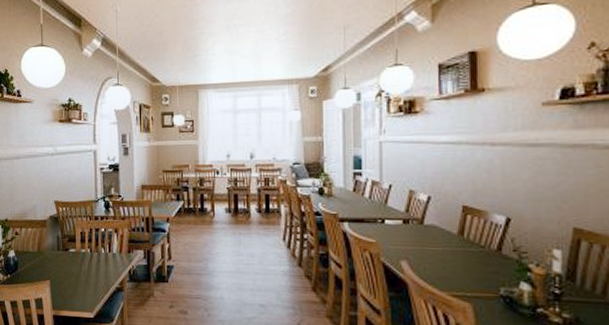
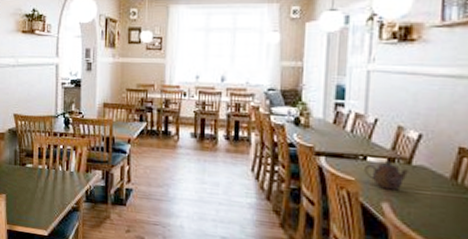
teapot: none [383,222,421,249] -> present [364,160,408,190]

